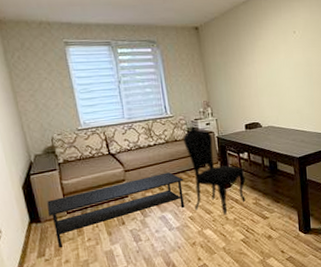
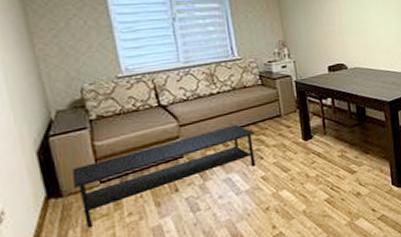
dining chair: present [183,126,246,215] -> none [254,70,330,172]

